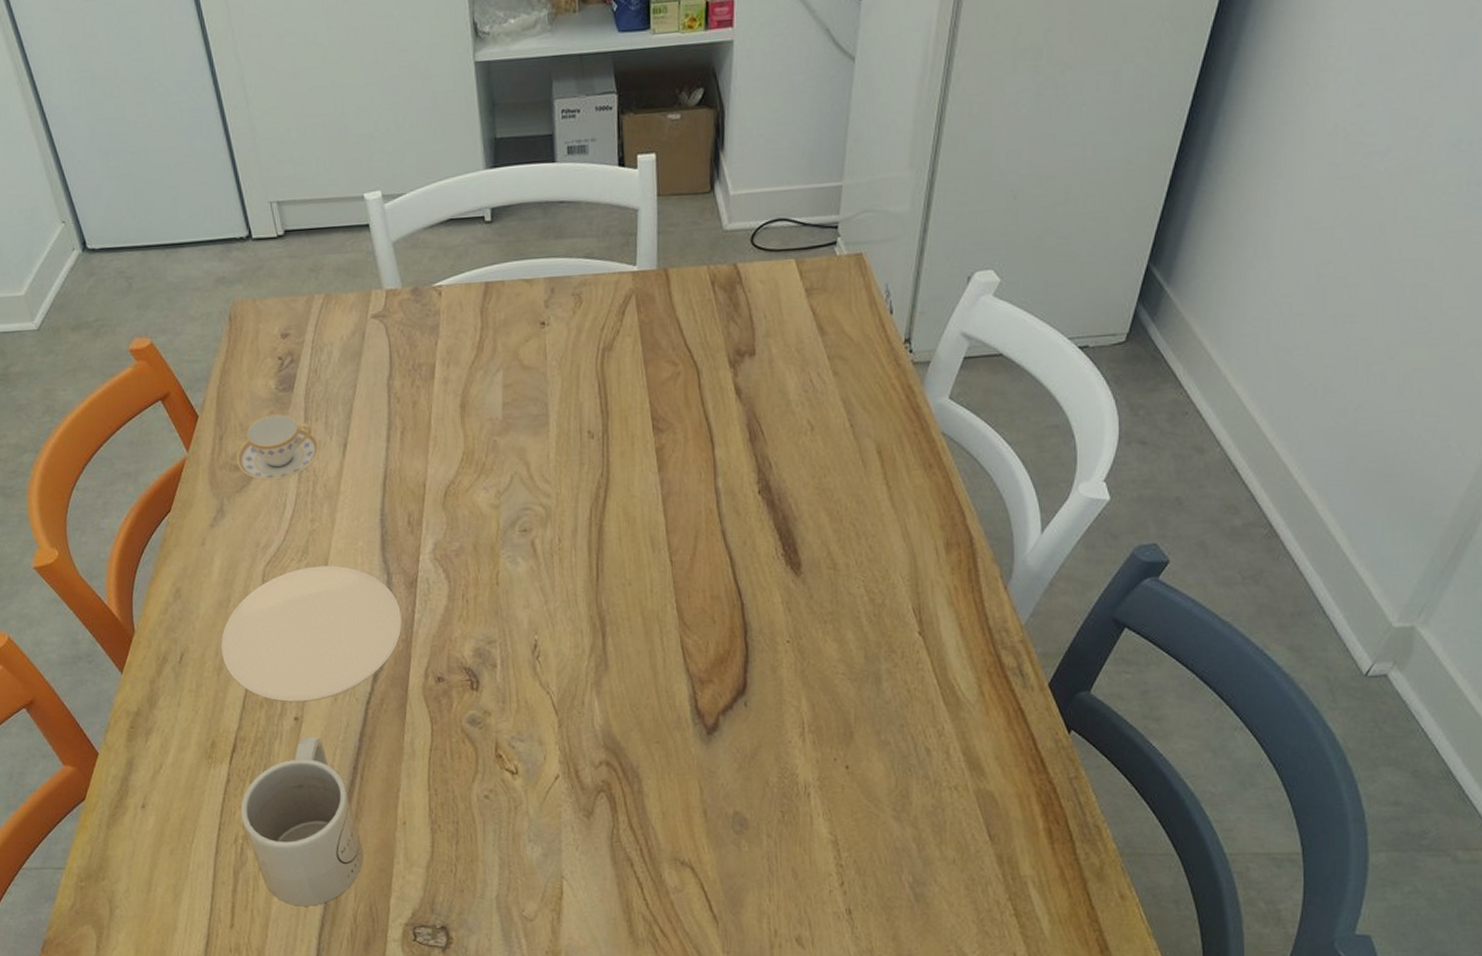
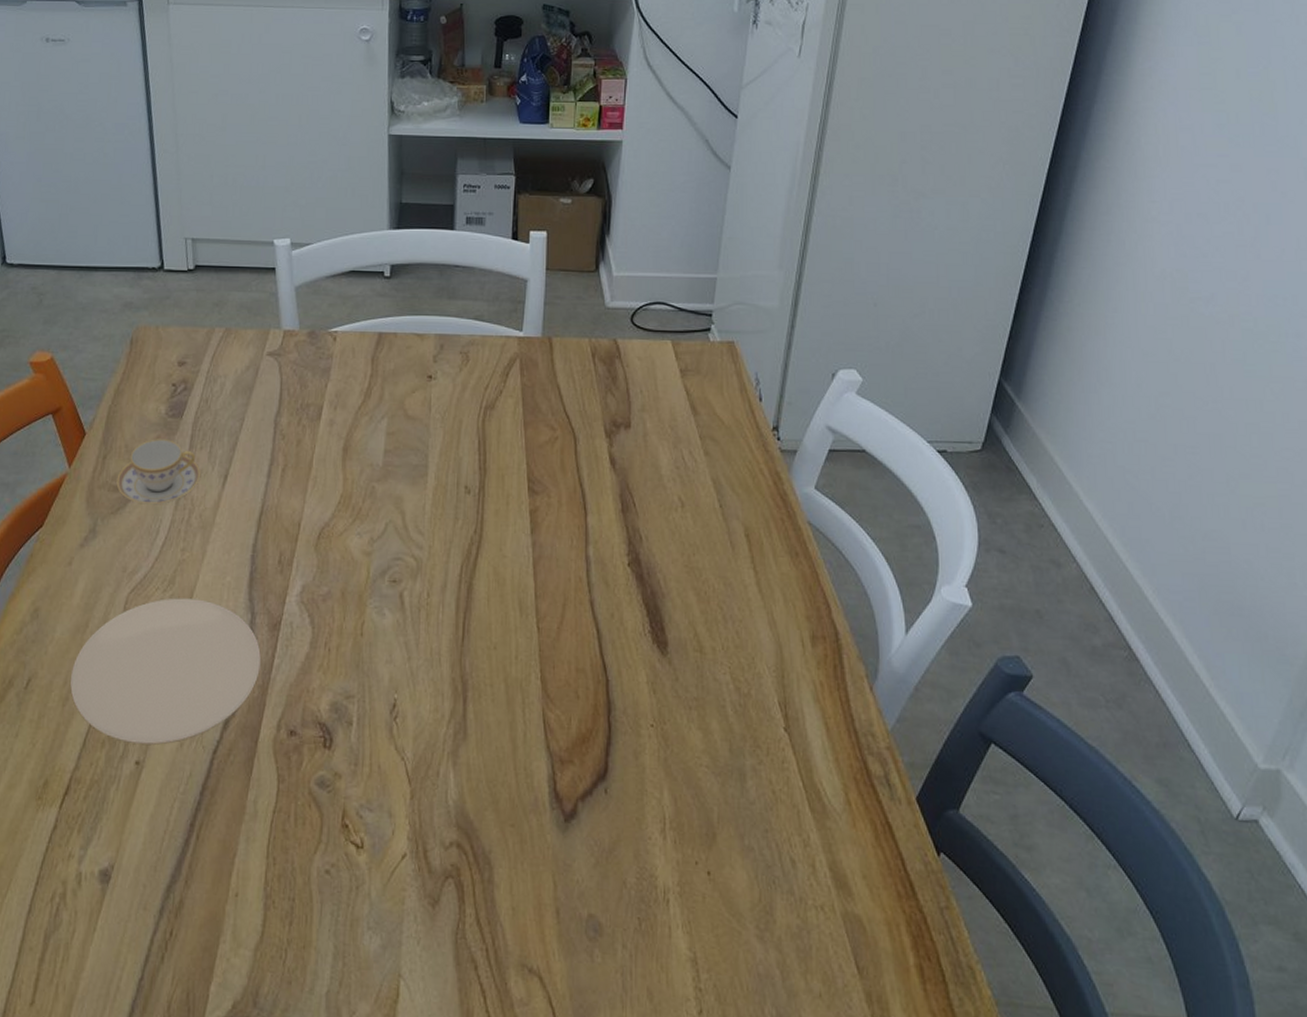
mug: present [240,736,364,906] -> none [62,784,188,987]

